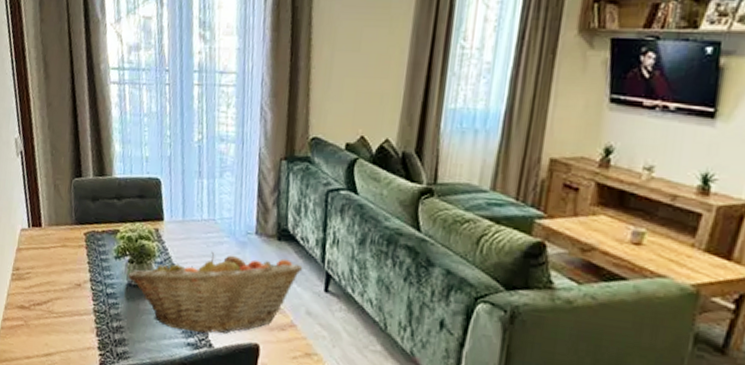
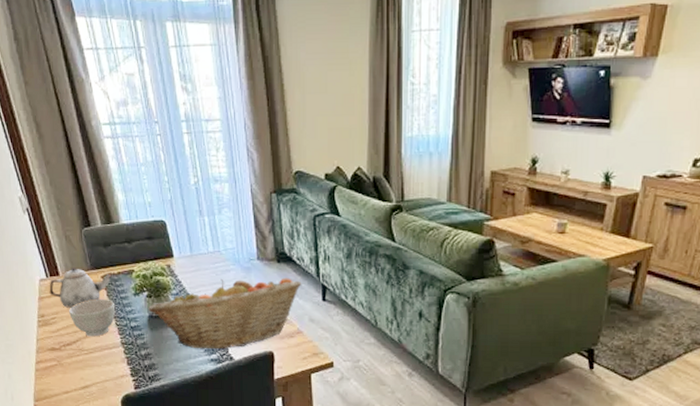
teapot: none [28,220,95,264] -> present [49,268,112,308]
bowl: none [45,257,93,300] -> present [69,299,115,337]

